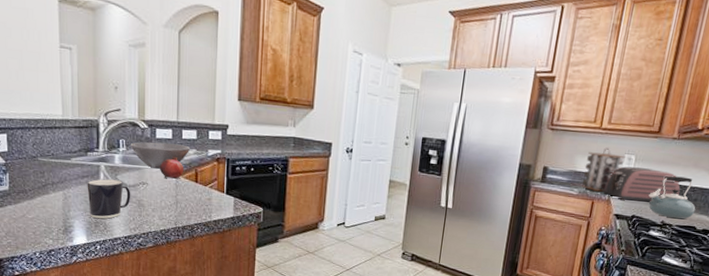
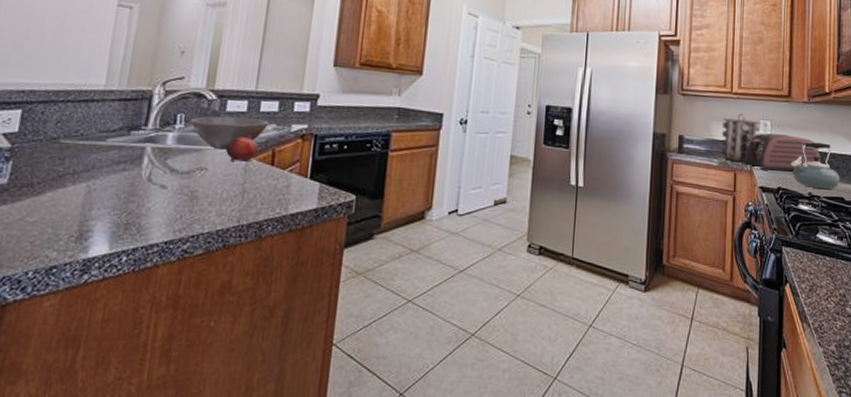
mug: present [87,179,131,219] -> none [119,164,183,219]

